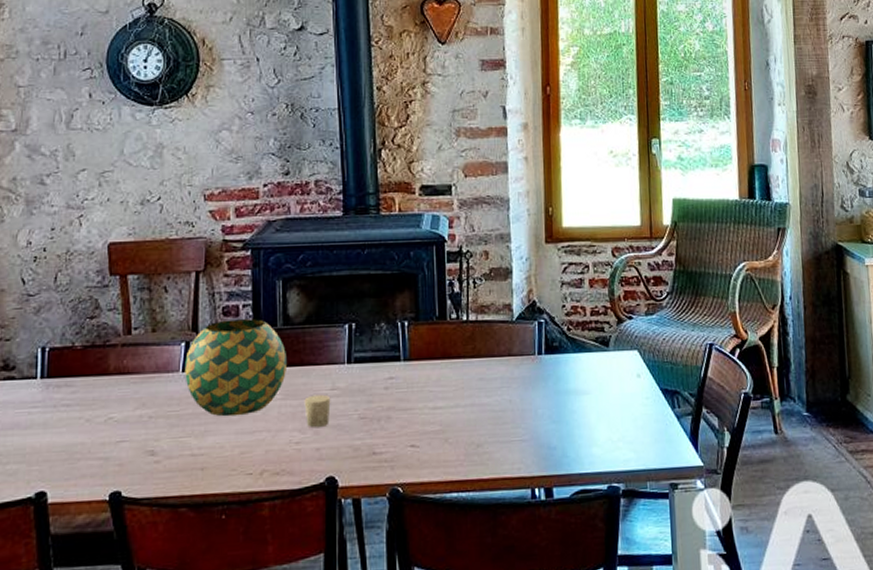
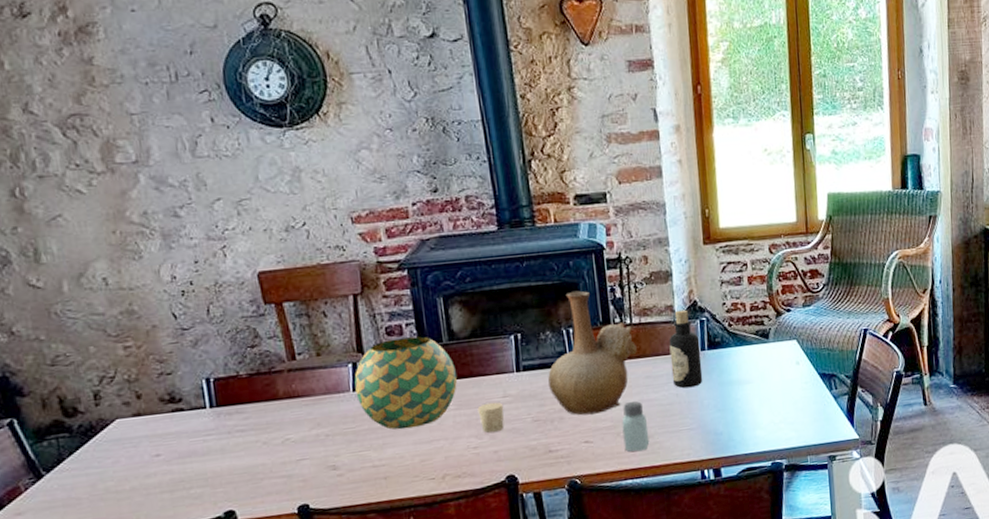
vase: none [379,282,472,416] -> present [548,290,637,416]
saltshaker: none [451,405,479,462] -> present [622,401,650,452]
bottle: none [505,309,538,395] -> present [669,309,703,389]

